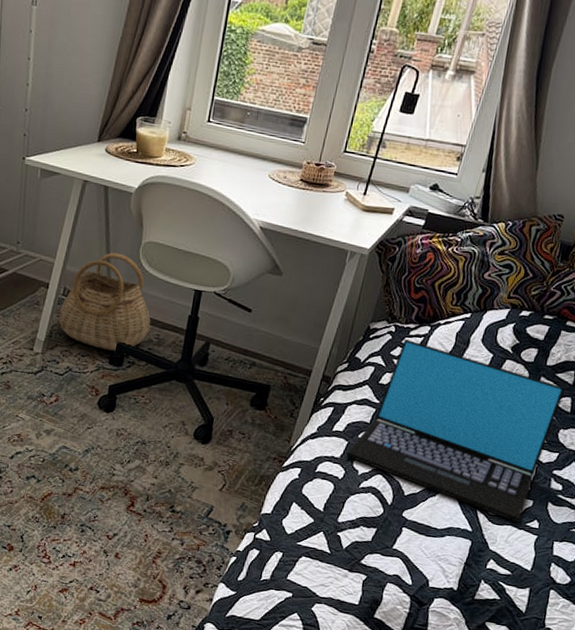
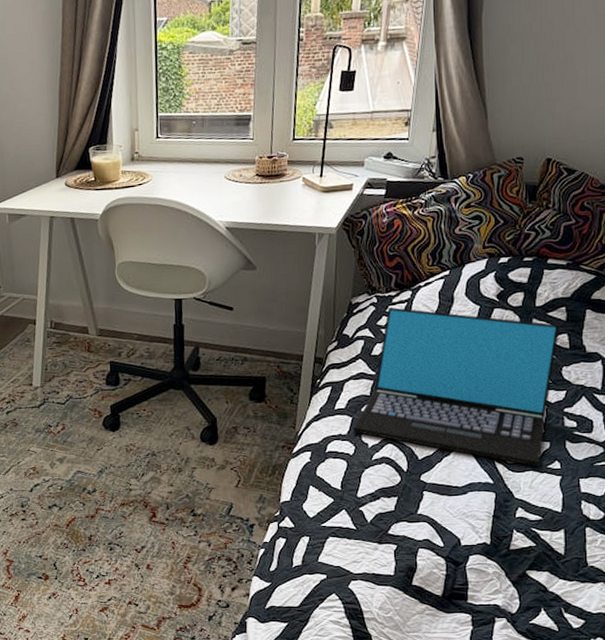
basket: present [59,252,151,351] -> none [50,278,139,372]

